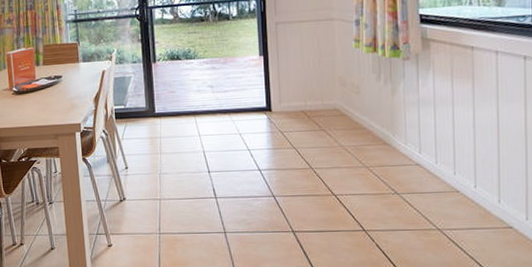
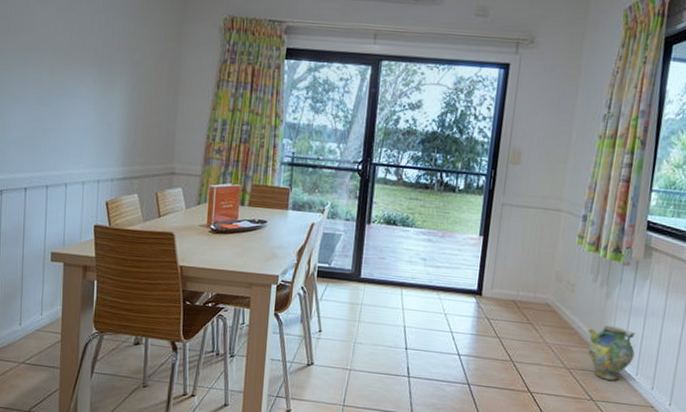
ceramic jug: none [380,119,430,172] -> present [588,325,636,381]

